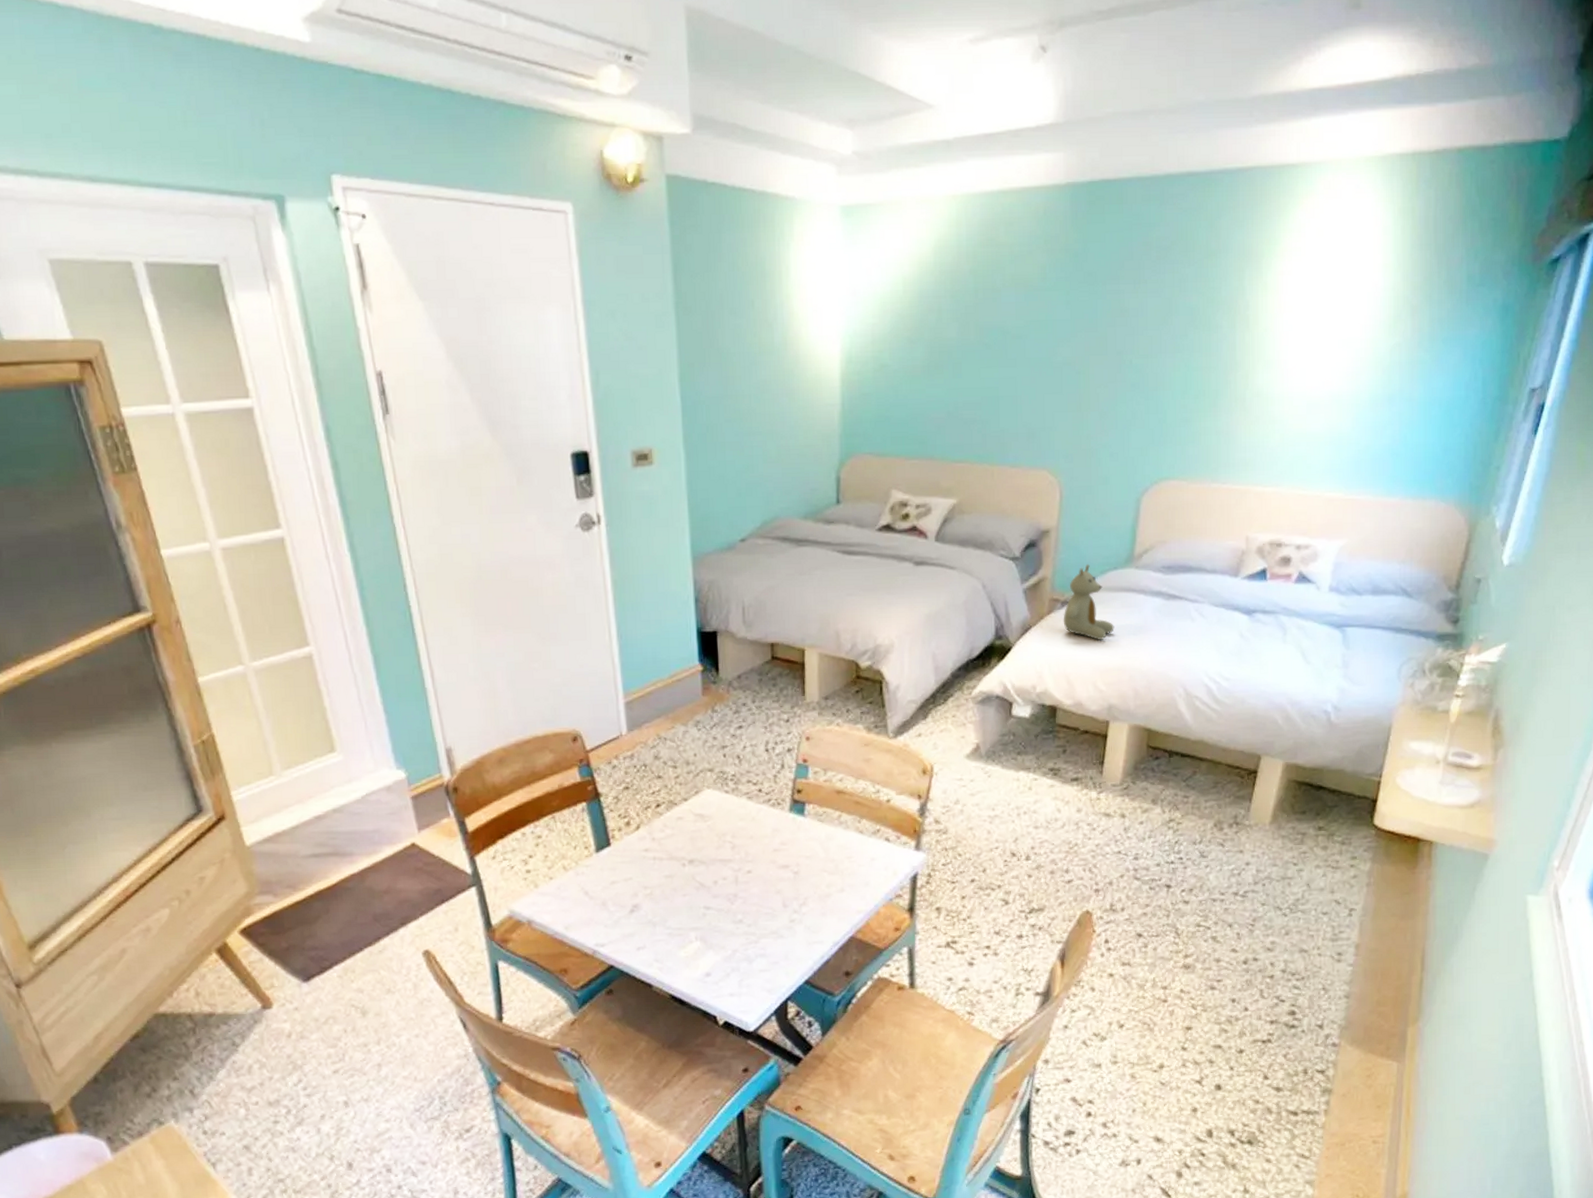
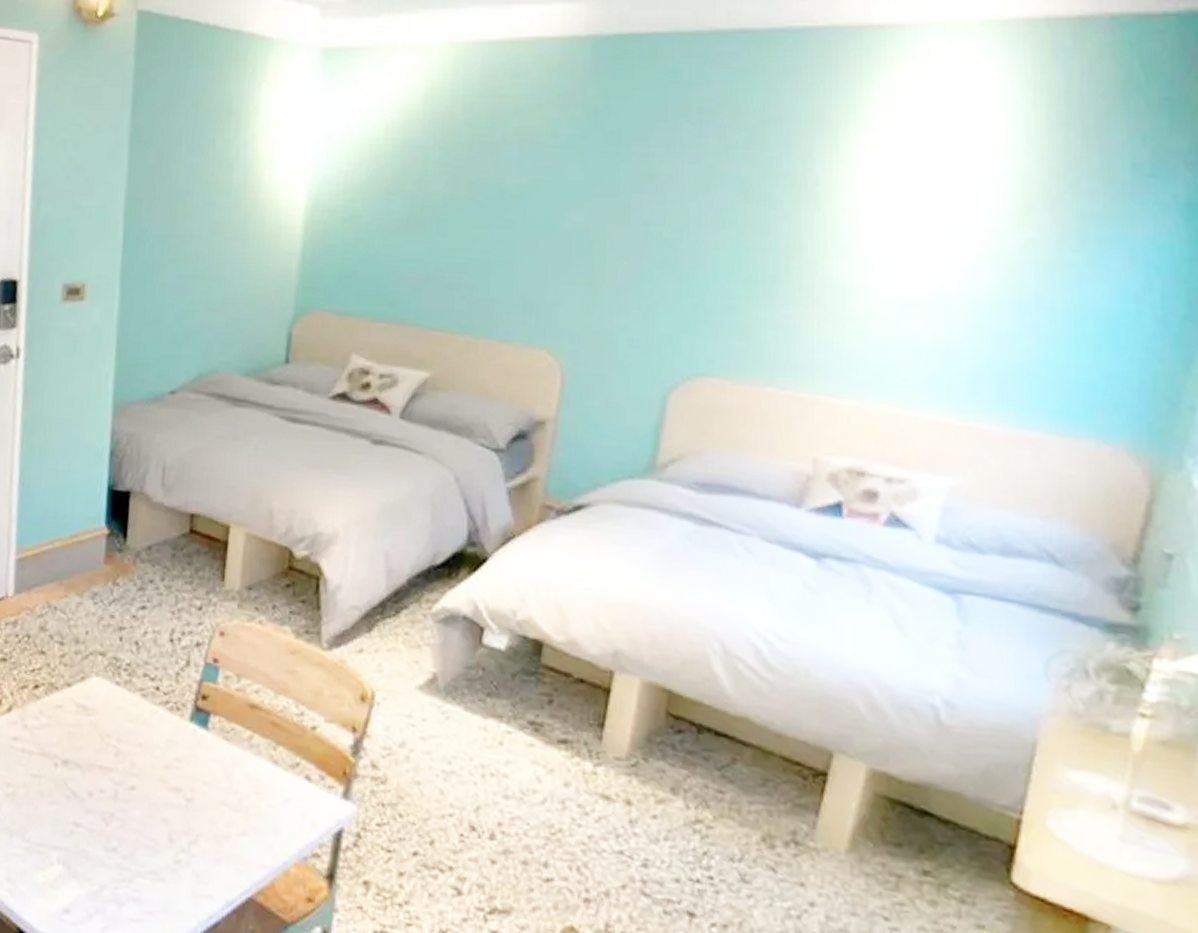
stuffed bear: present [1063,563,1114,640] -> none [557,467,626,565]

